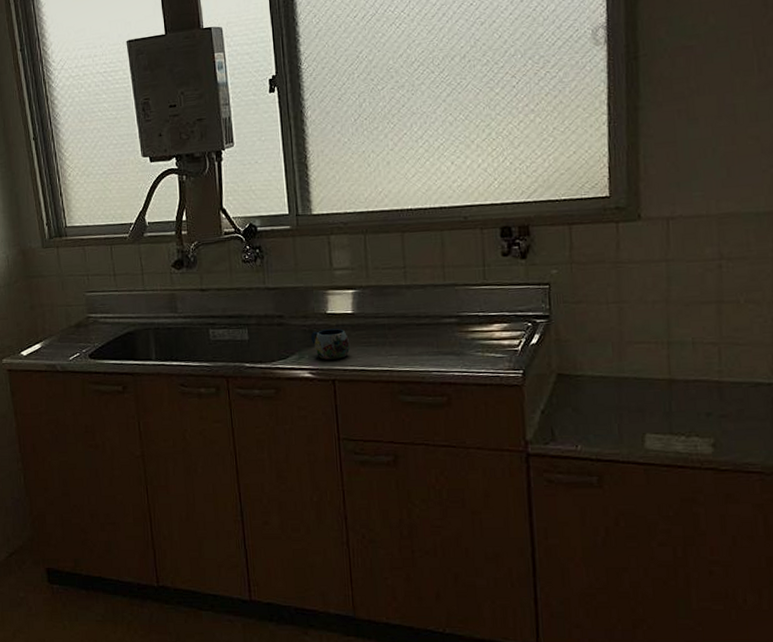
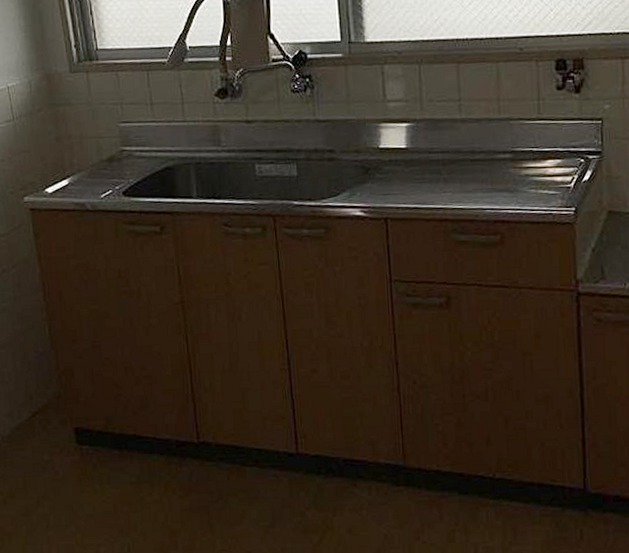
mug: present [310,329,351,360] -> none [362,164,404,197]

